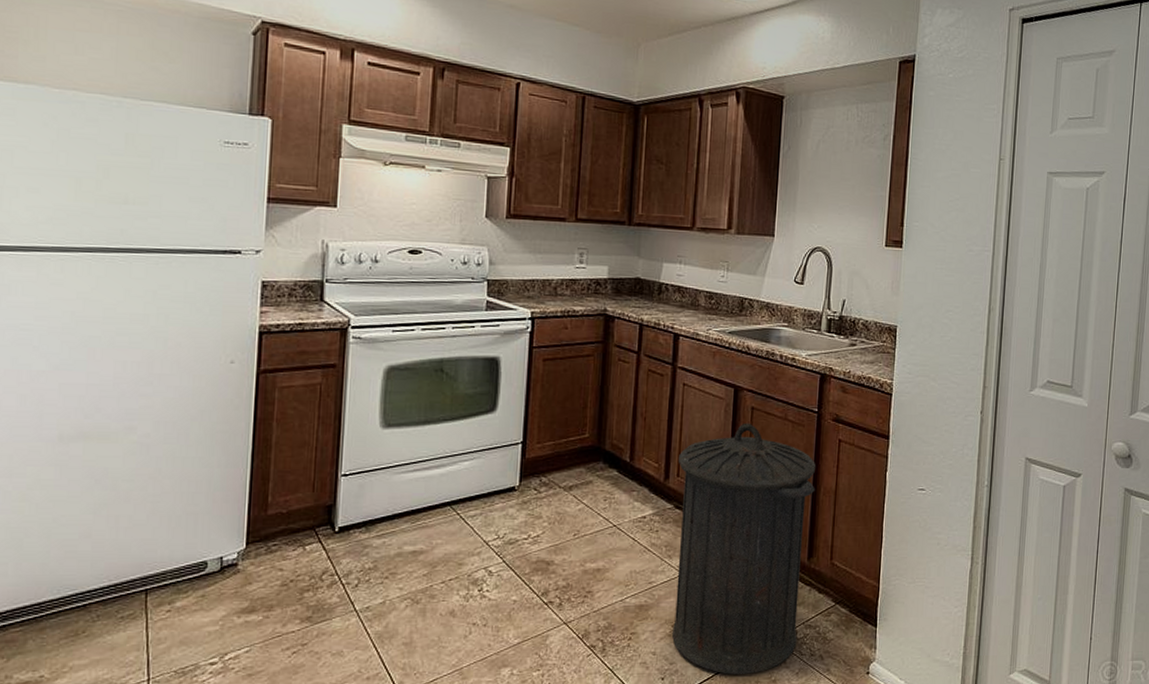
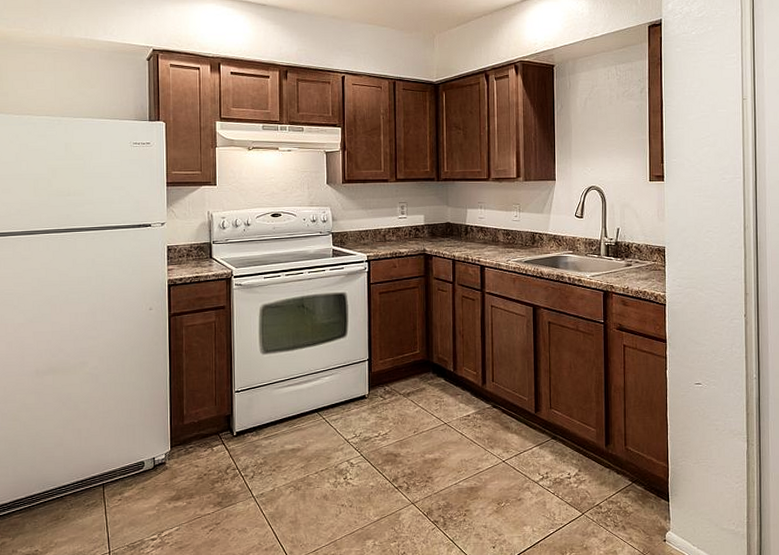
trash can: present [672,423,817,675] -> none [491,335,607,543]

